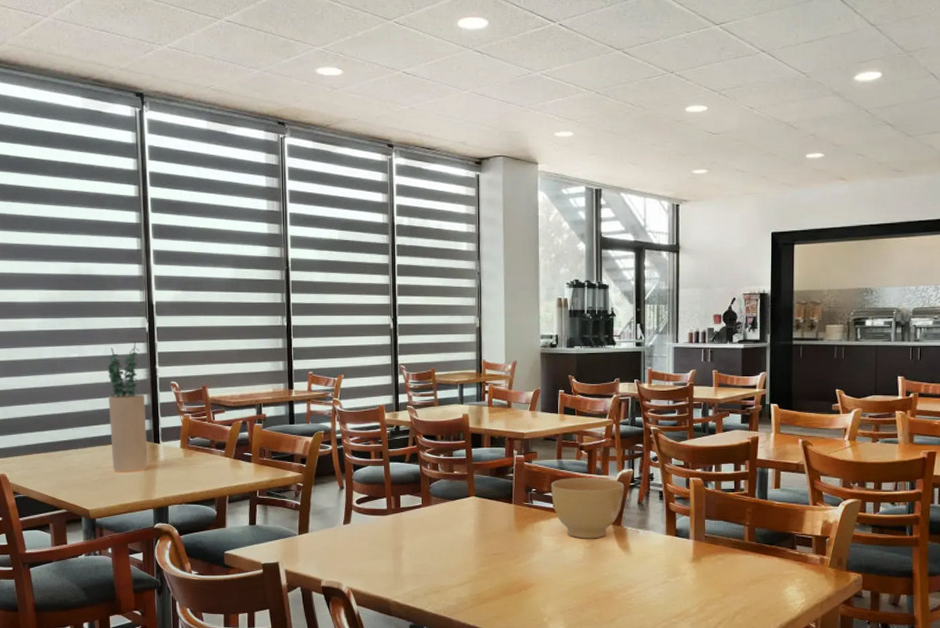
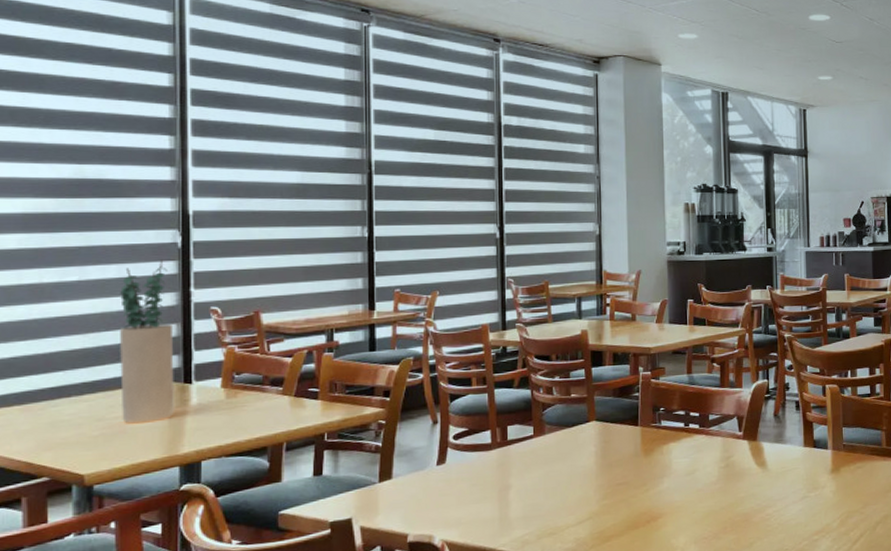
bowl: present [550,477,625,539] -> none [680,391,760,459]

